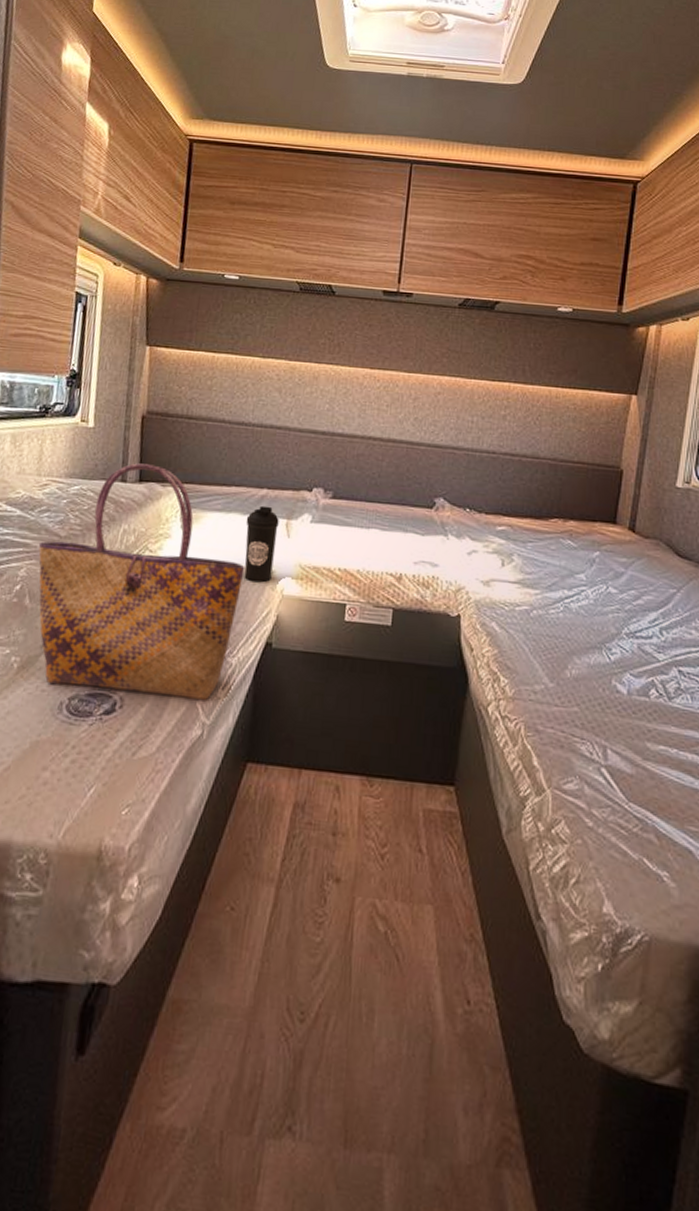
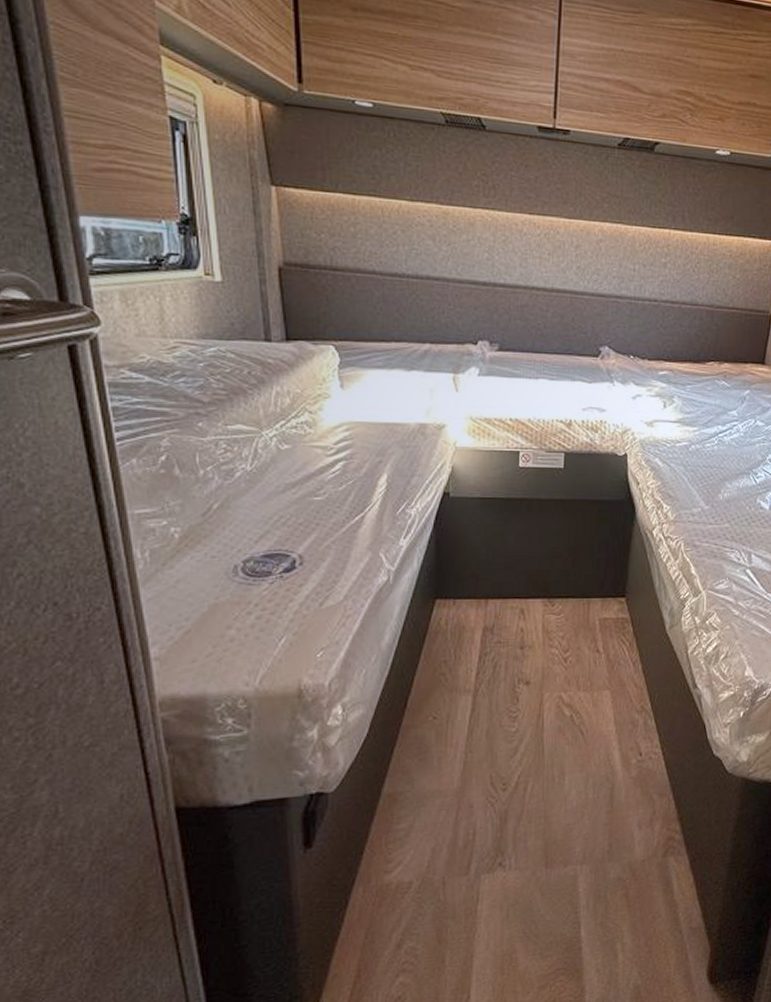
tote bag: present [38,463,245,700] -> none [178,320,414,550]
water bottle: present [244,505,279,583] -> none [410,360,446,437]

